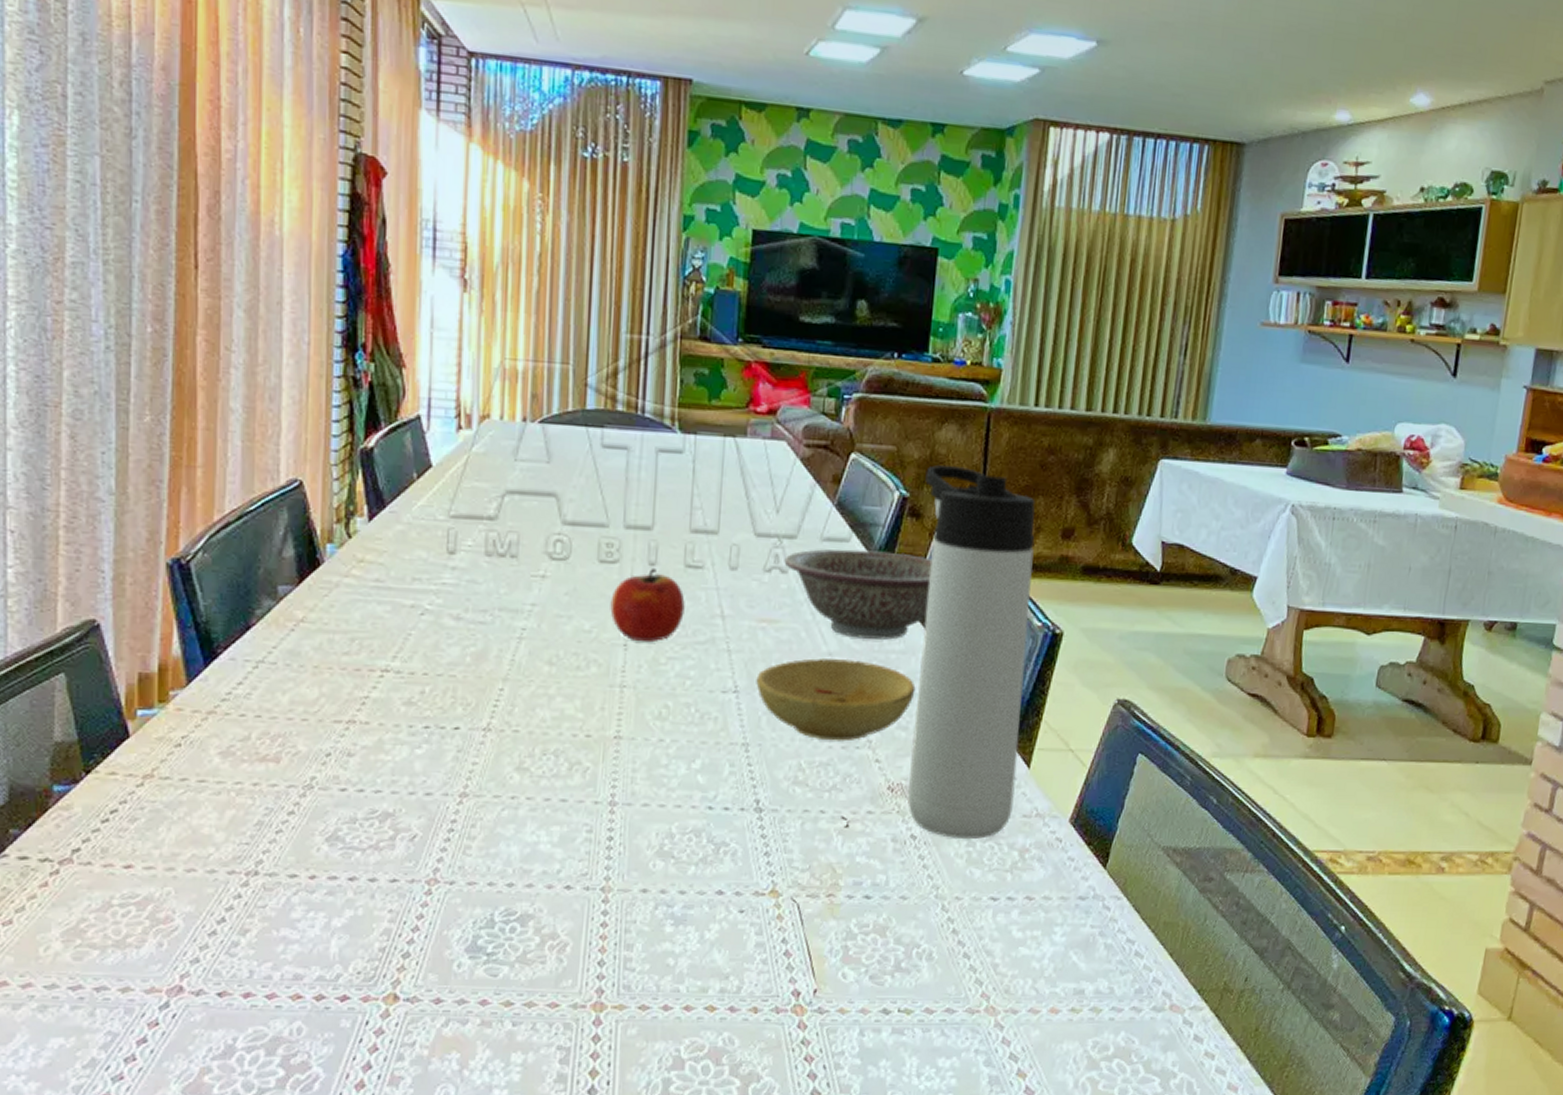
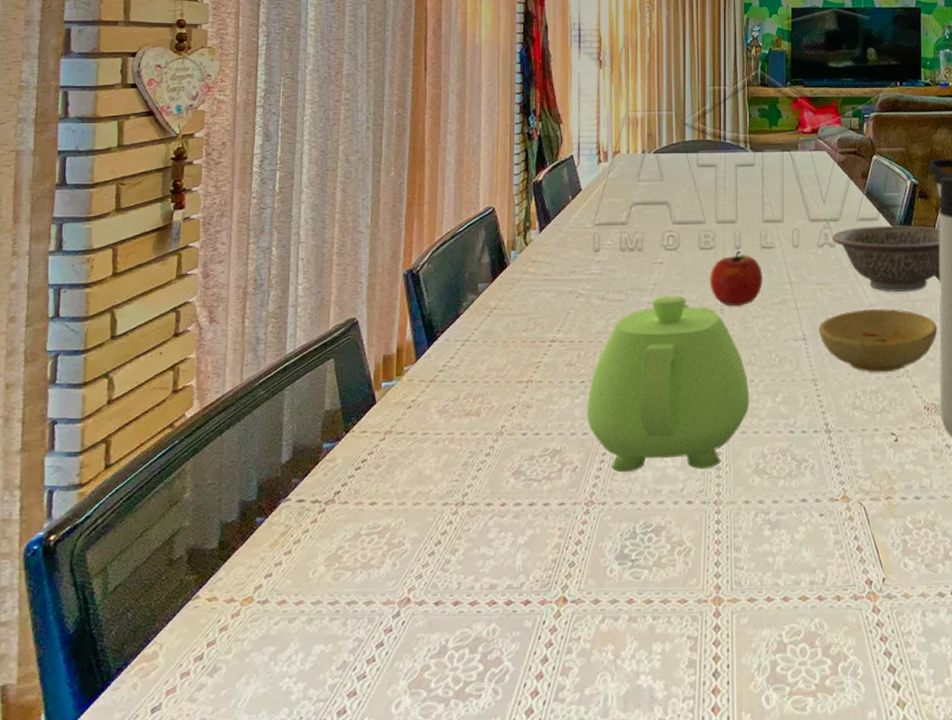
teapot: none [430,621,657,847] -> present [586,296,750,473]

